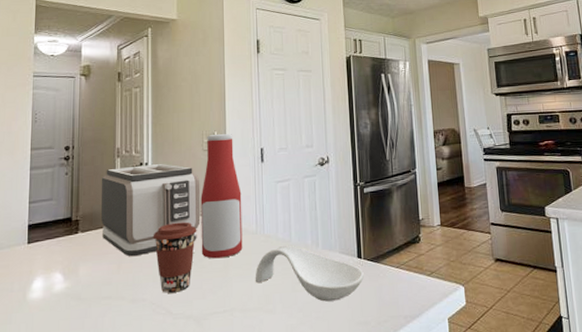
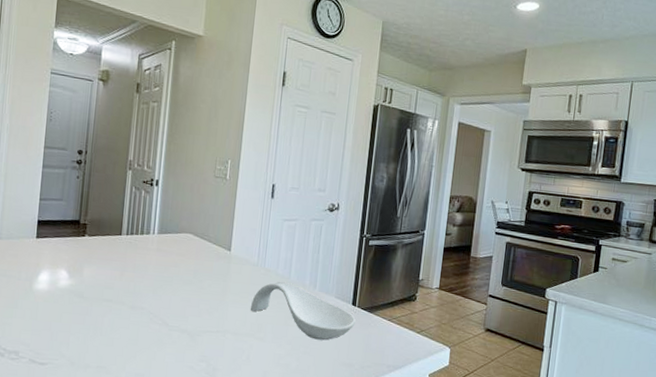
toaster: present [101,164,201,257] -> none [108,180,208,267]
coffee cup: present [153,222,197,293] -> none [156,242,200,307]
bottle: present [200,133,243,259] -> none [201,162,248,283]

